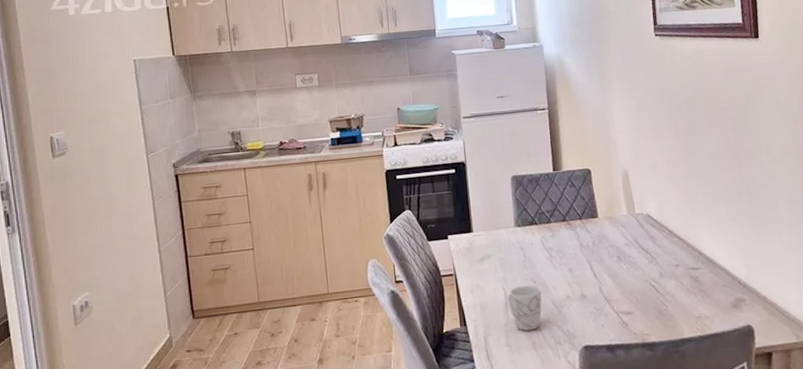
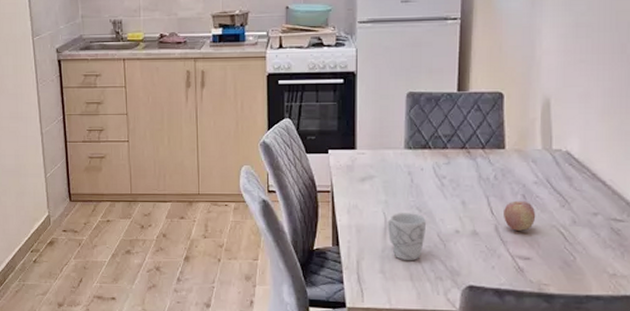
fruit: none [604,261,631,289] -> present [504,200,536,231]

